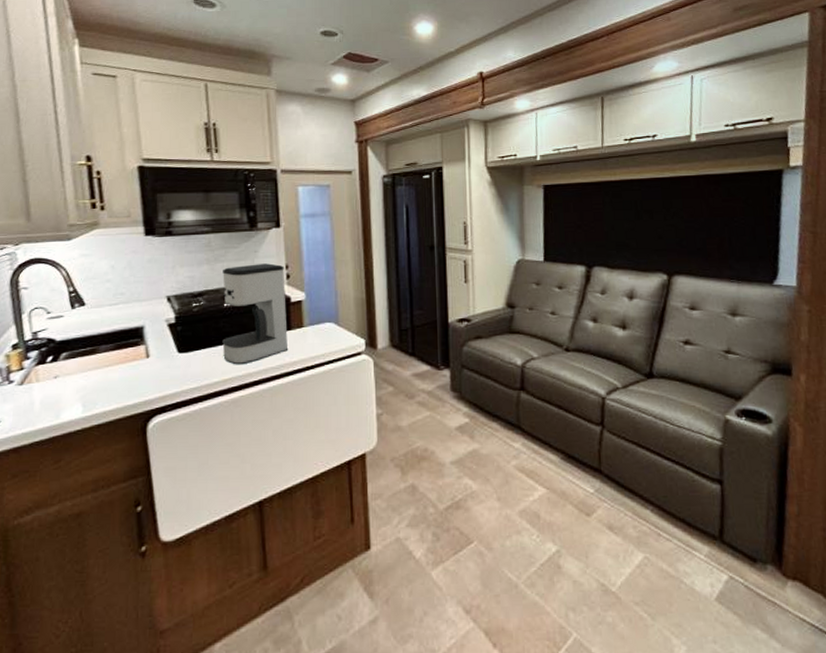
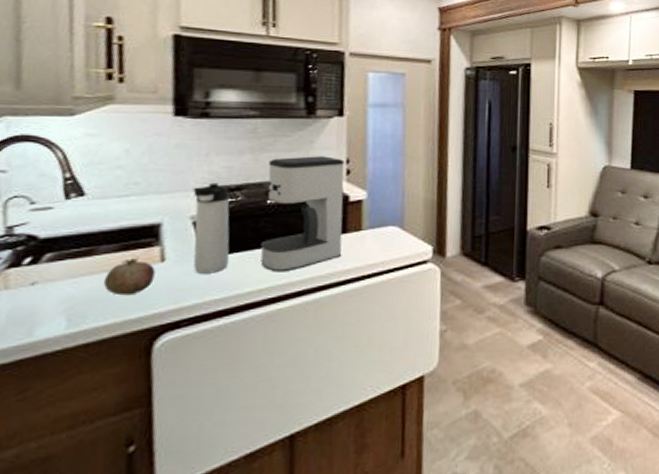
fruit: none [105,354,143,386] -> present [103,257,156,296]
thermos bottle: none [166,290,199,367] -> present [193,182,230,274]

